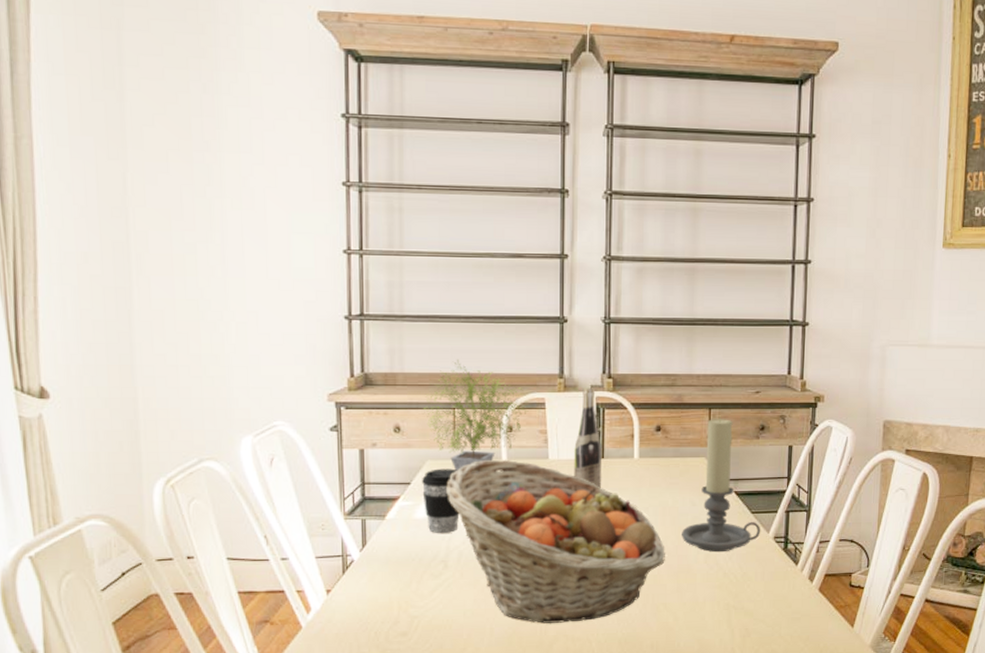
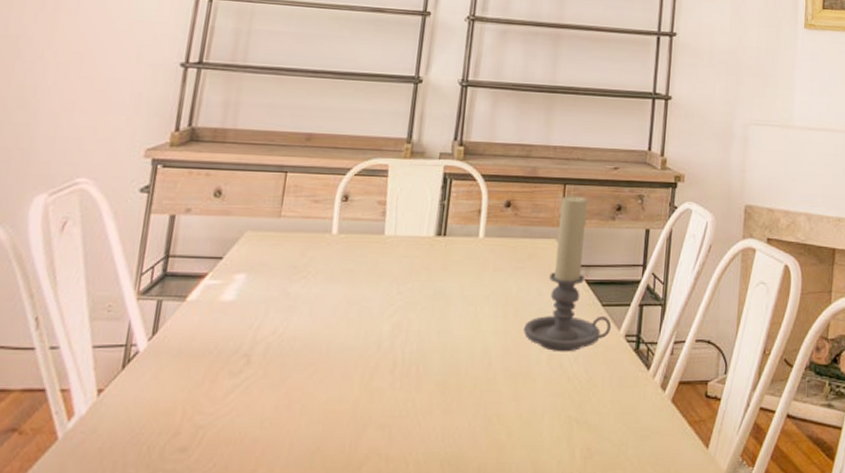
coffee cup: present [422,468,460,534] -> none [234,241,281,321]
potted plant: present [424,360,529,473] -> none [251,117,369,248]
fruit basket: present [446,459,665,624] -> none [263,232,504,439]
wine bottle: present [574,387,601,488] -> none [410,155,445,271]

